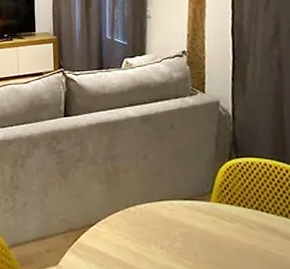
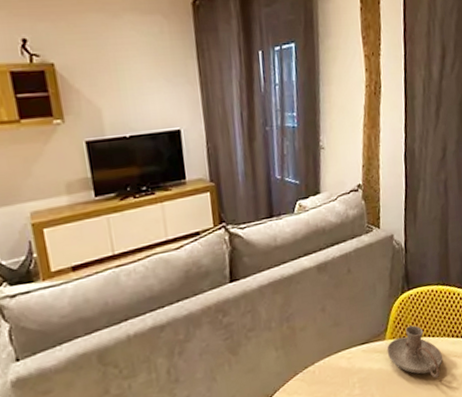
candle holder: none [212,194,280,258] -> present [387,325,443,378]

